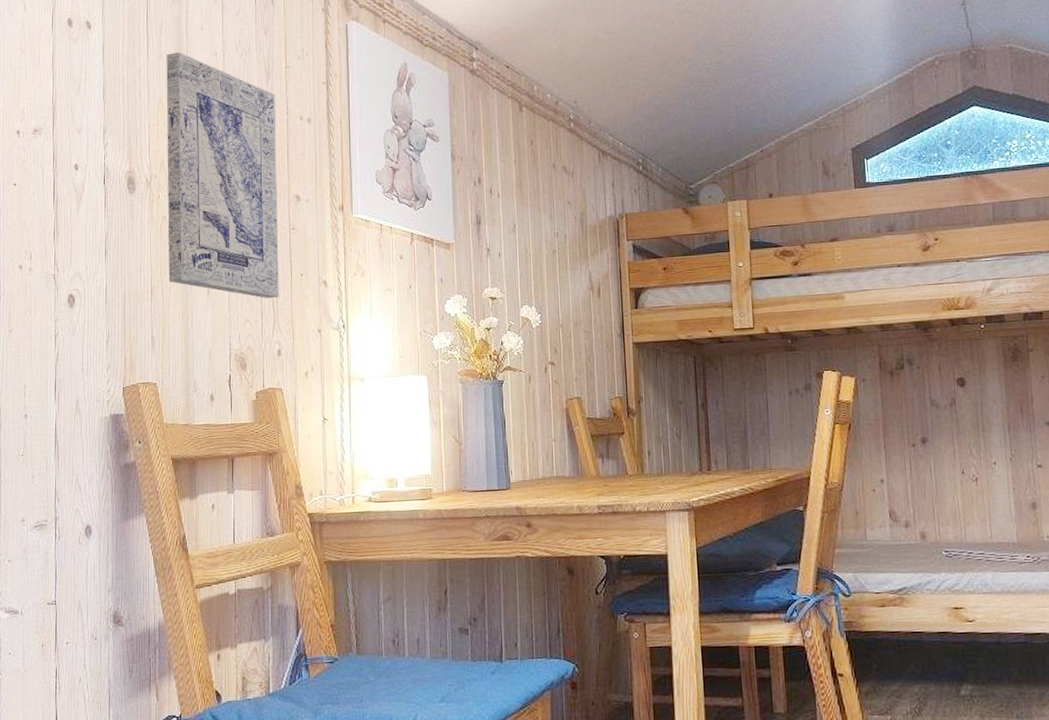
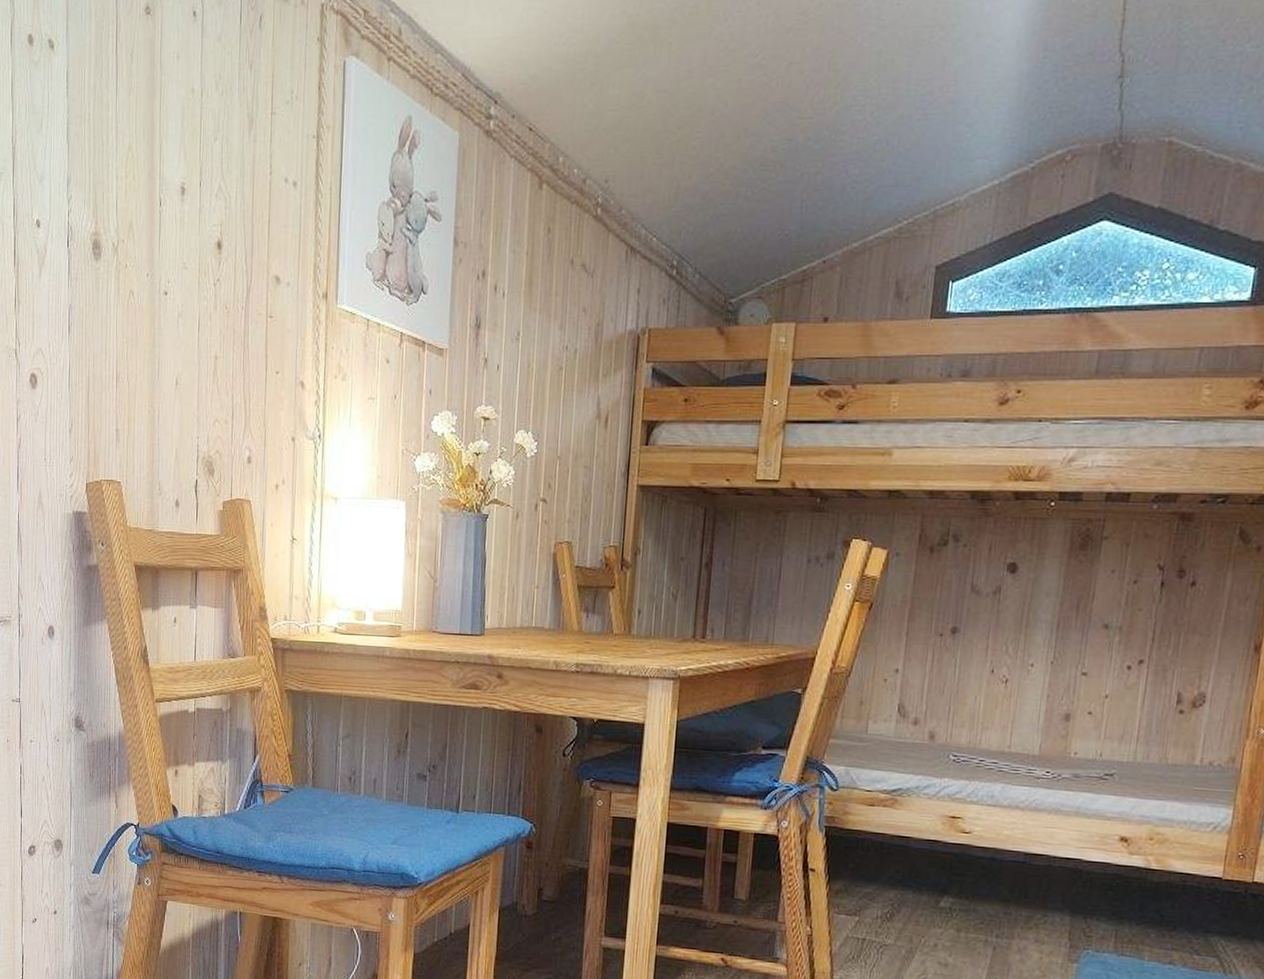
wall art: present [166,52,279,298] -> none [135,86,258,396]

